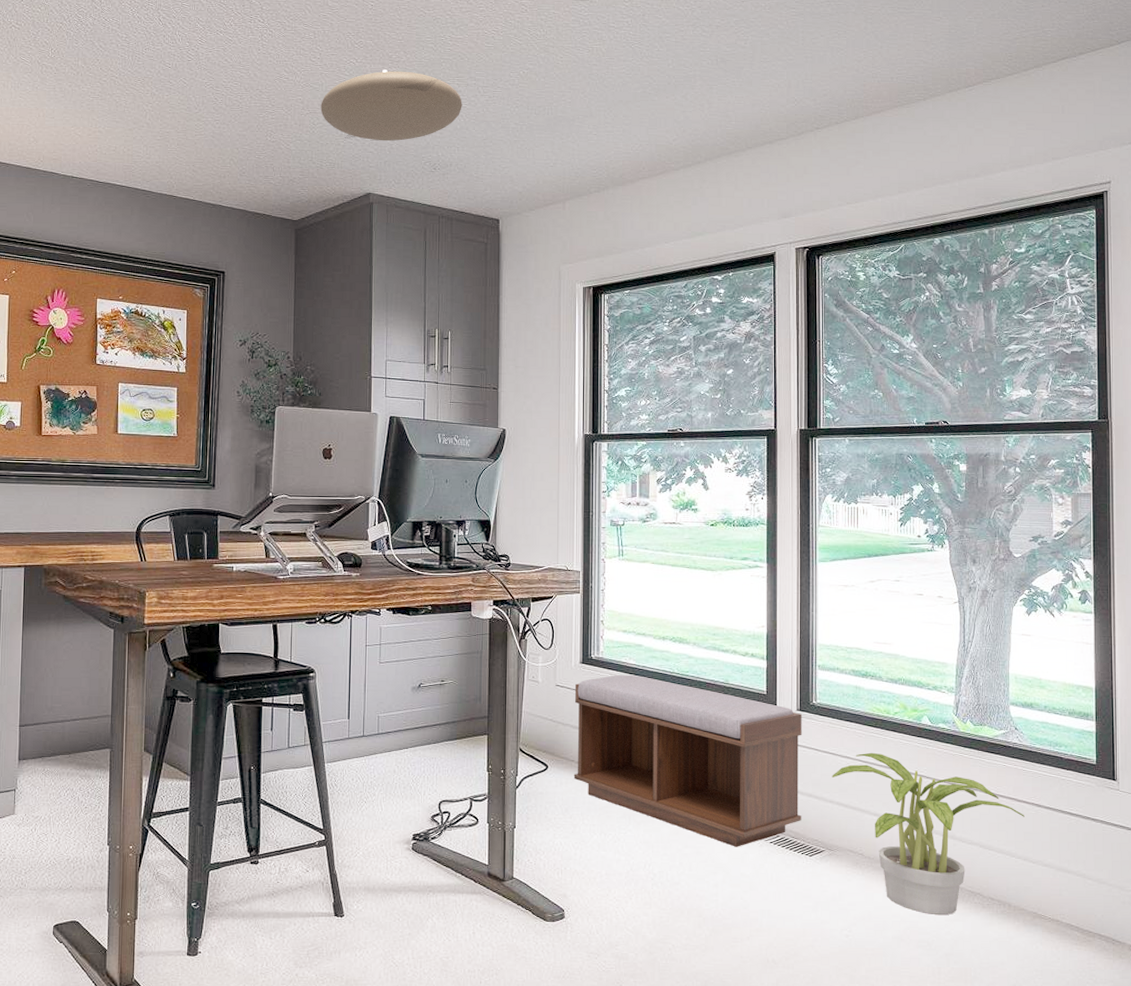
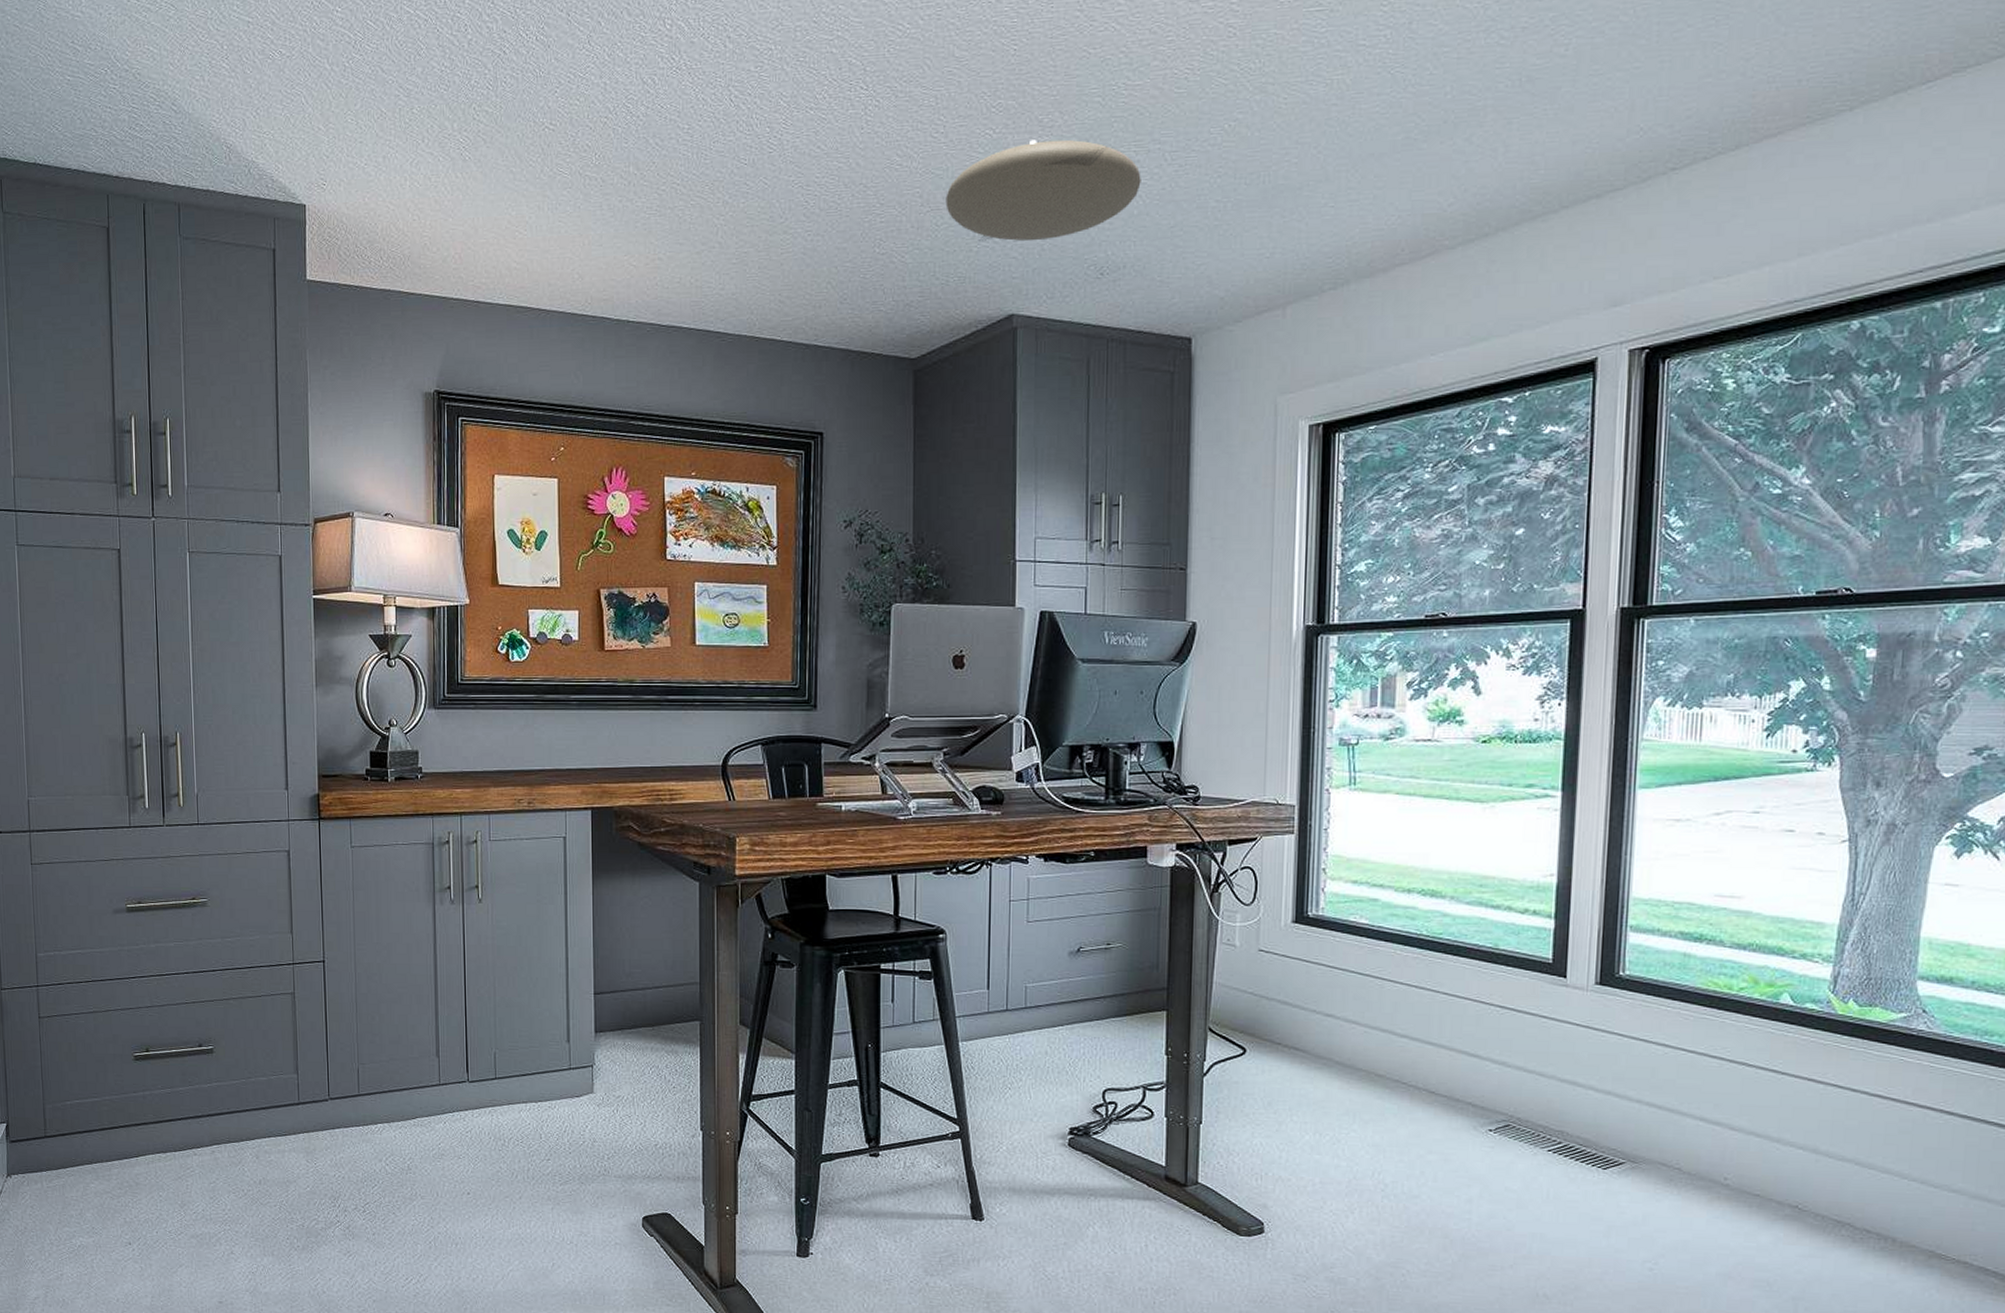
bench: present [573,675,802,847] -> none [1280,938,1603,1155]
potted plant: present [832,752,1024,915] -> none [1641,1039,1927,1249]

